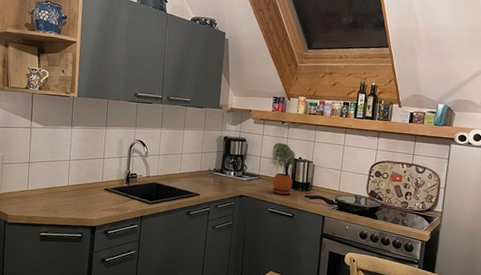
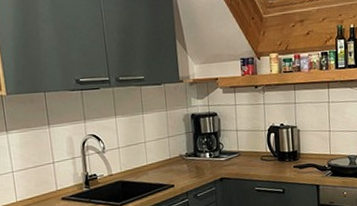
potted plant: present [270,143,296,195] -> none [249,110,279,170]

